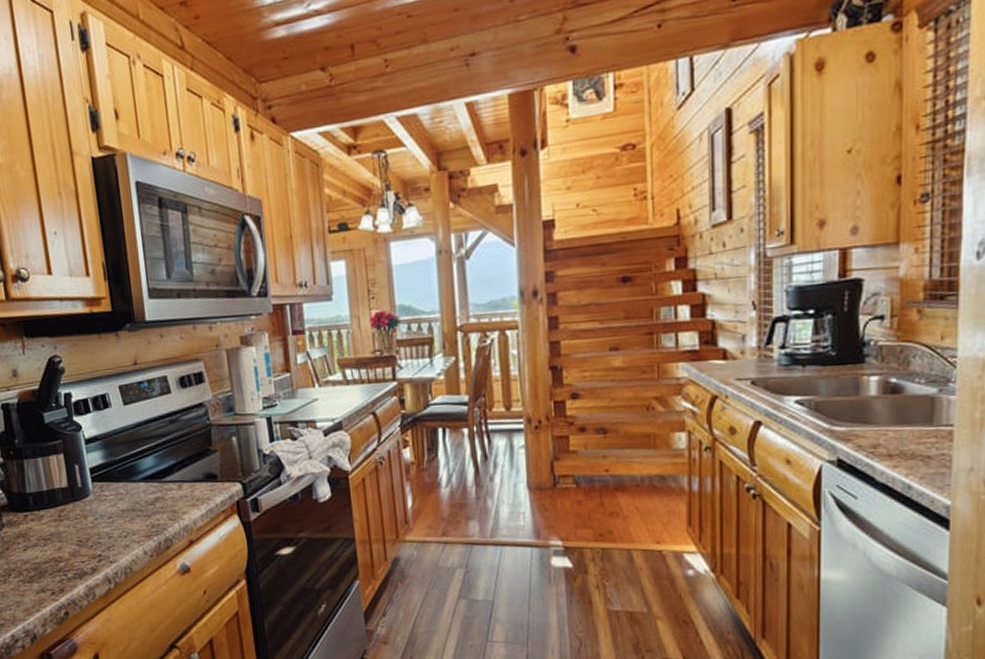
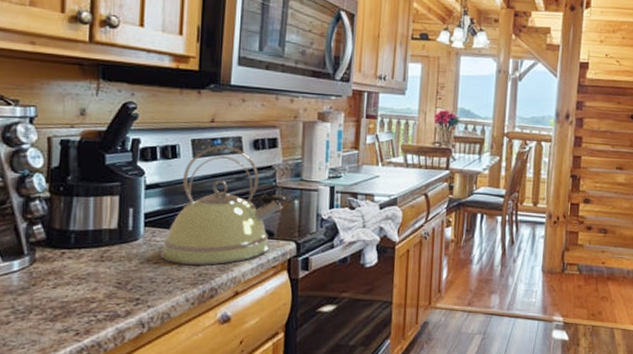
kettle: none [111,387,222,517] -> present [160,145,285,265]

